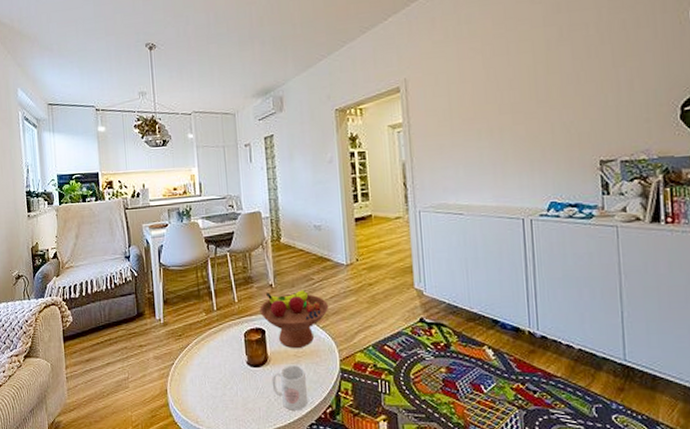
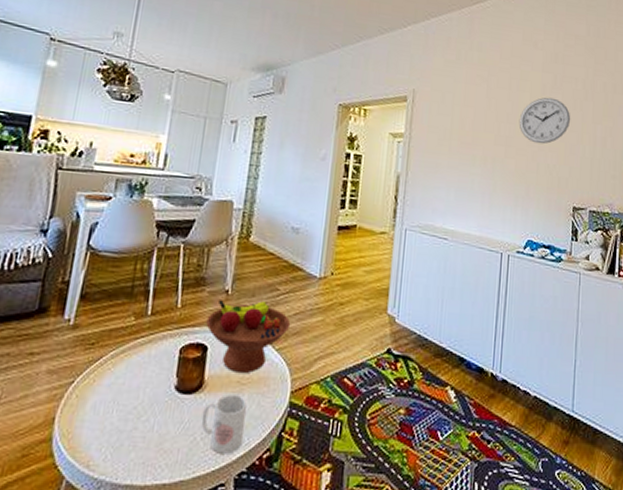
wall clock: none [523,51,586,104] -> present [518,97,571,145]

